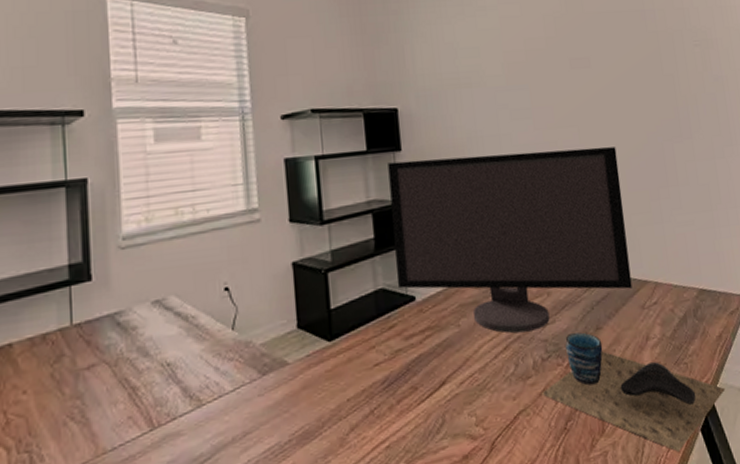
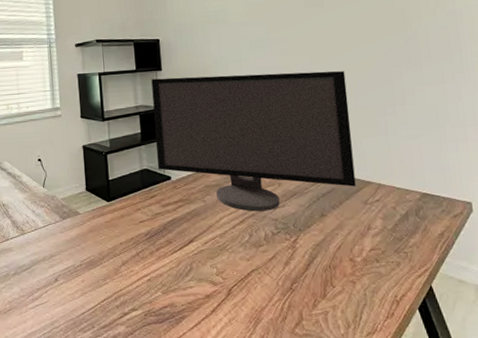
cup: present [541,332,726,452] -> none [270,217,446,323]

